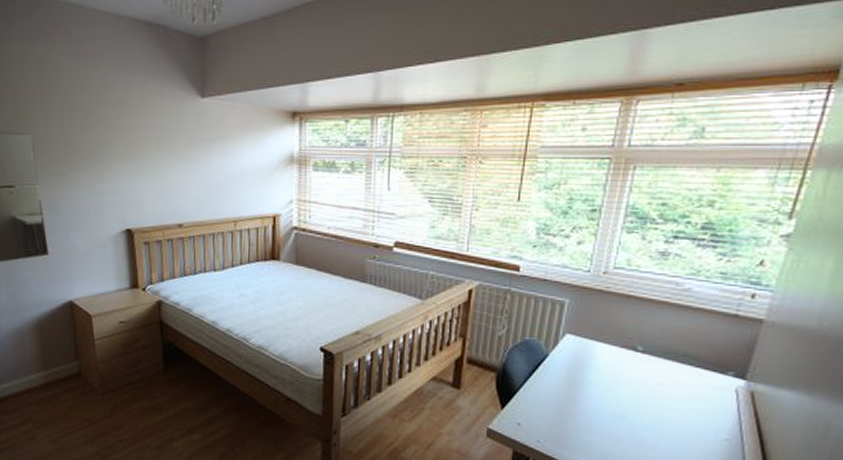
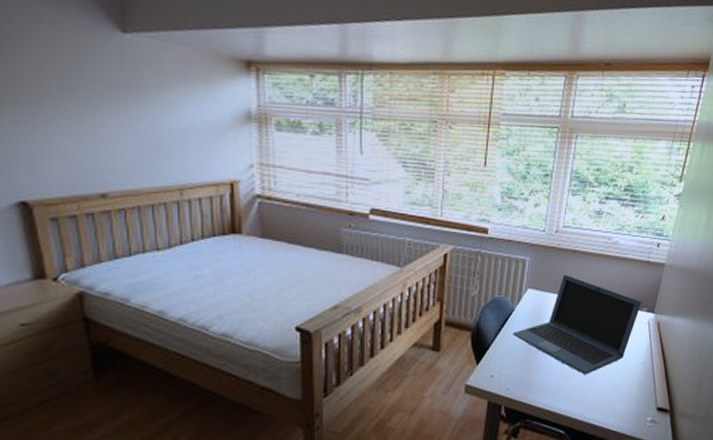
laptop: none [545,321,727,442] -> present [512,274,642,375]

